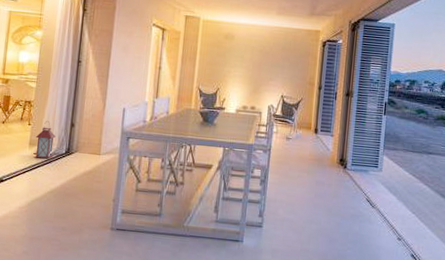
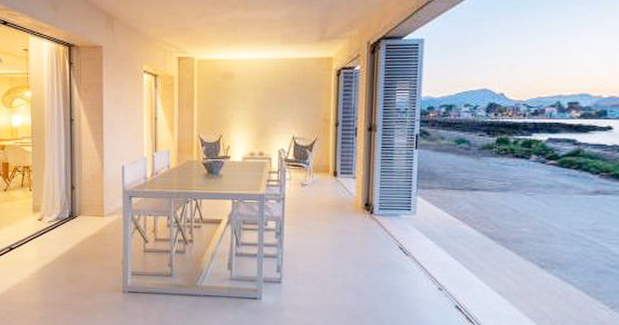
lantern: present [34,120,57,159] -> none [37,184,58,225]

